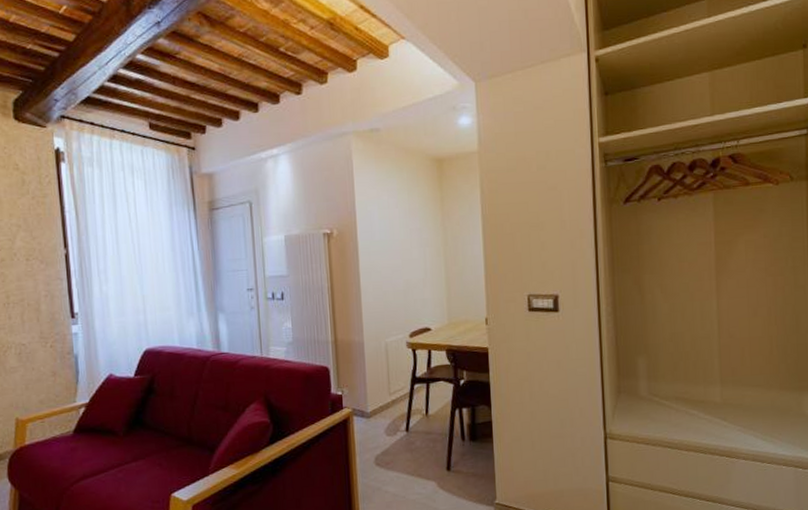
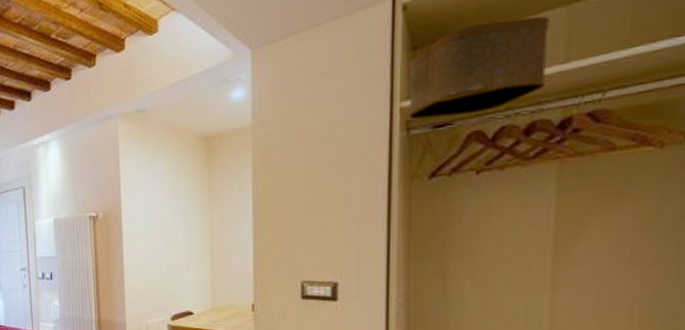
storage box: none [602,77,700,153] -> present [408,15,550,120]

